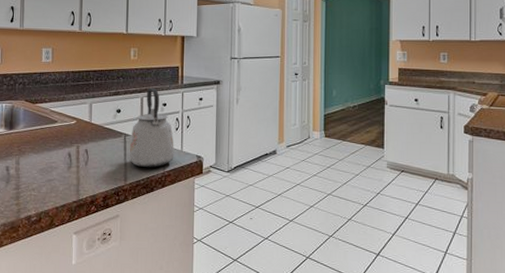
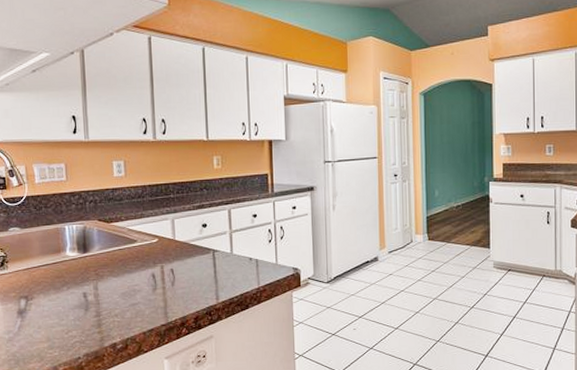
kettle: present [128,87,174,168] -> none [218,198,269,285]

